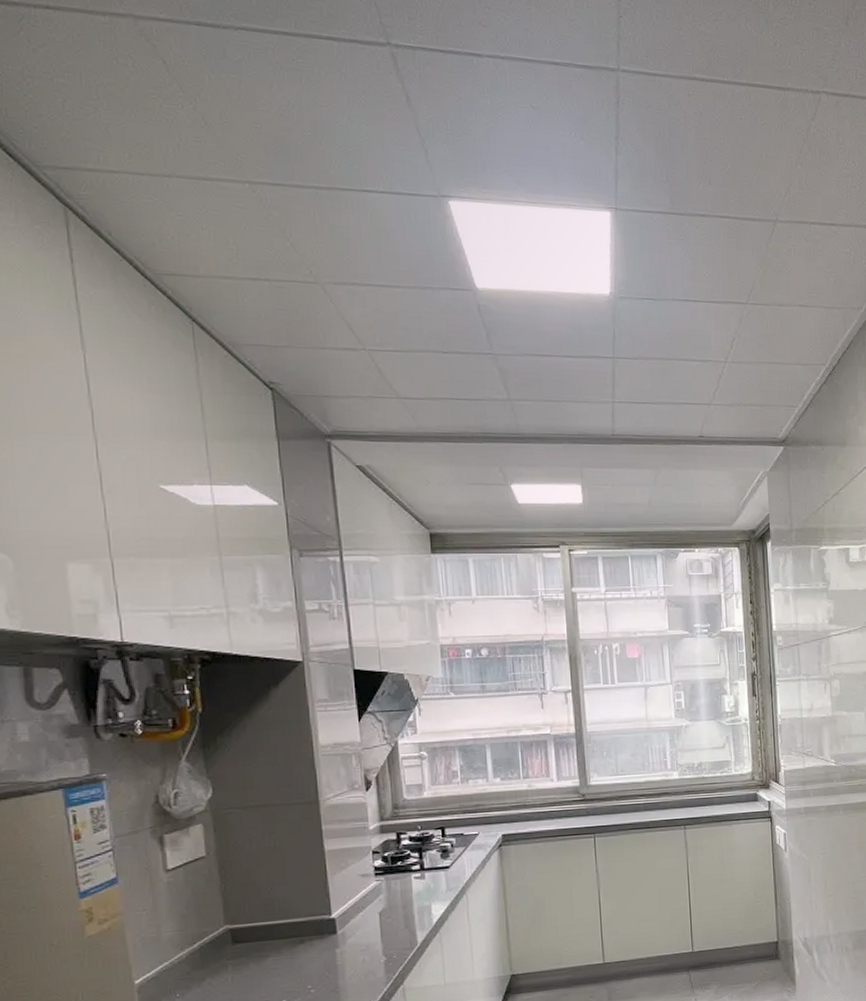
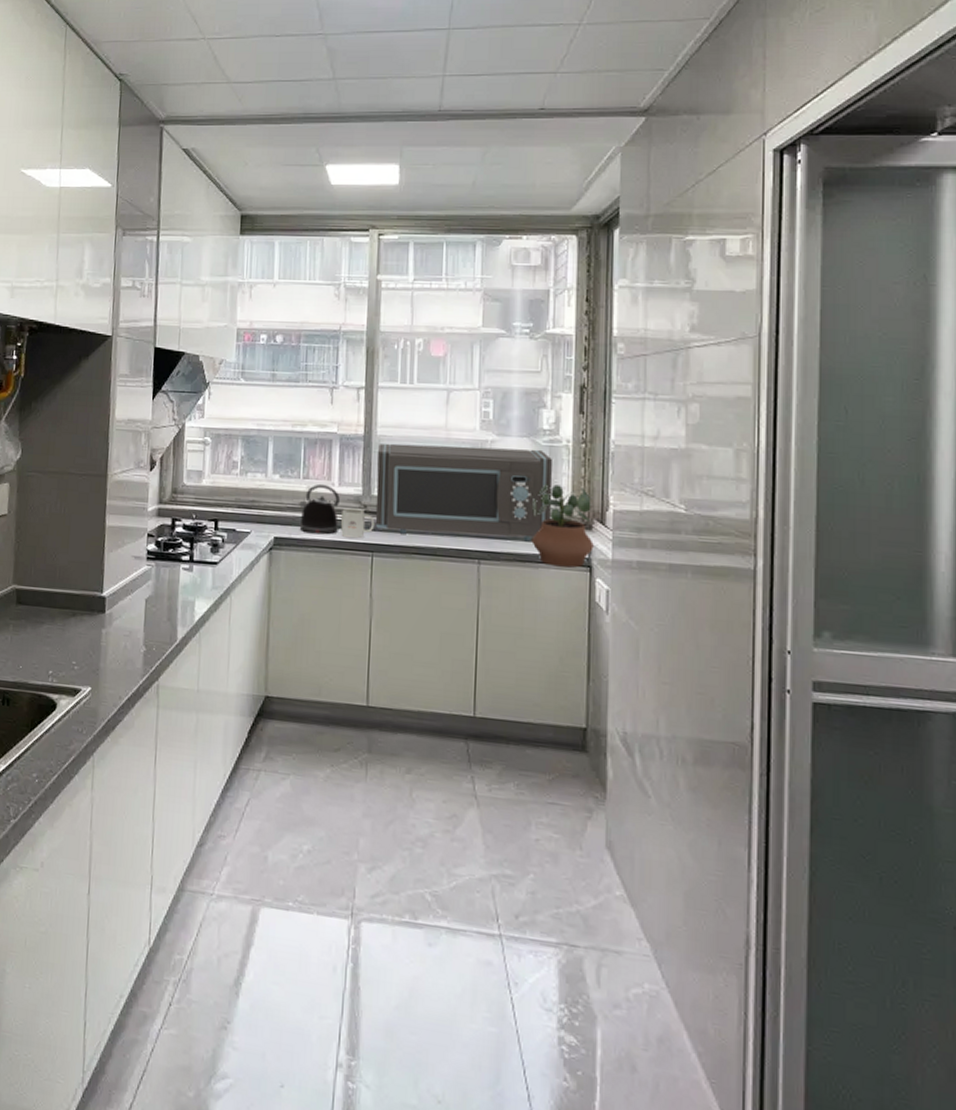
kettle: none [521,780,564,827] -> present [298,483,341,535]
mug: none [563,798,594,825] -> present [341,508,375,539]
microwave: none [589,729,739,815] -> present [375,443,552,542]
potted plant: none [723,755,772,822] -> present [531,484,594,569]

